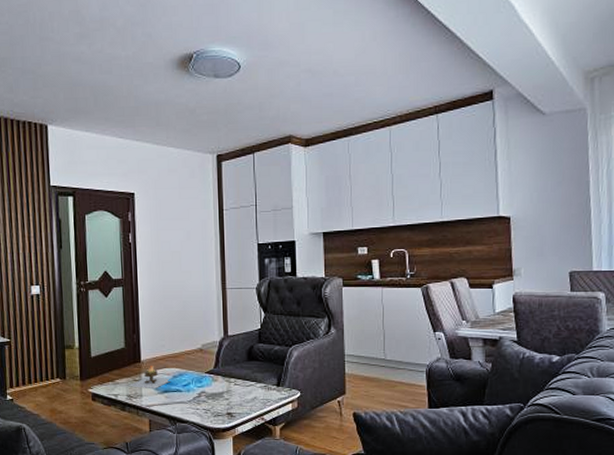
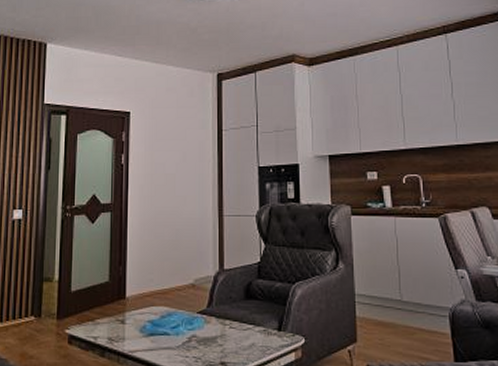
candle: present [130,366,171,388] -> none [112,303,159,330]

